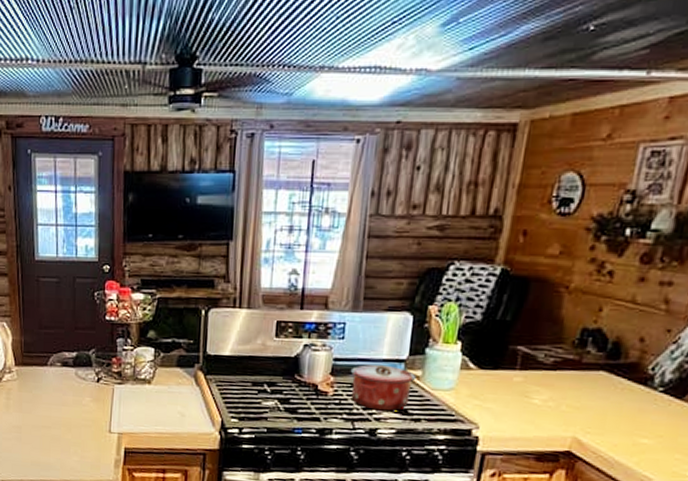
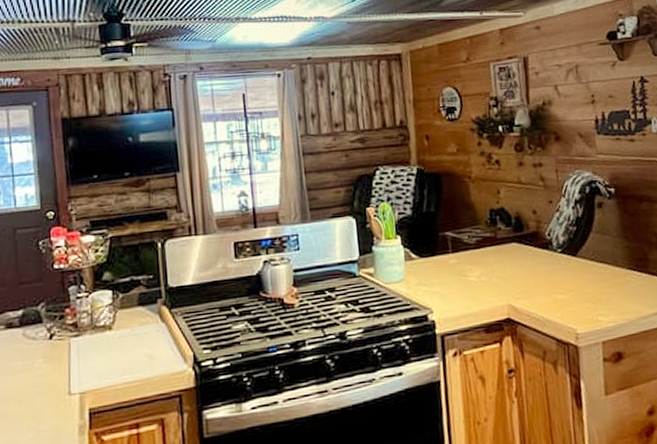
casserole: present [350,364,416,412] -> none [310,268,370,314]

